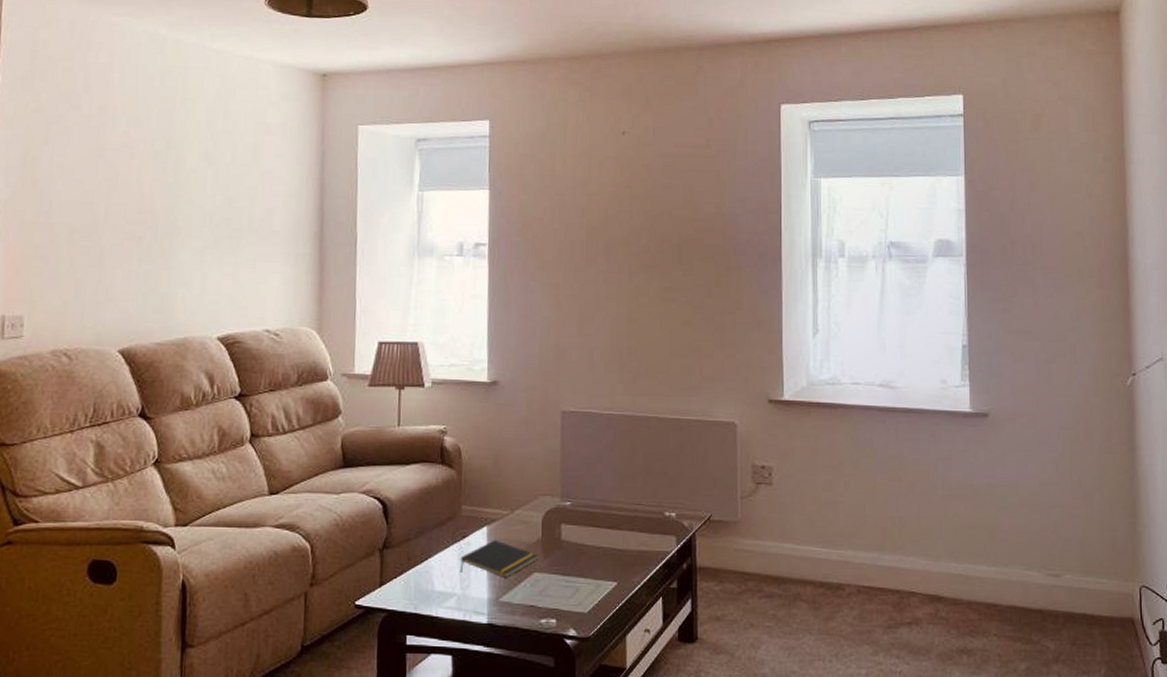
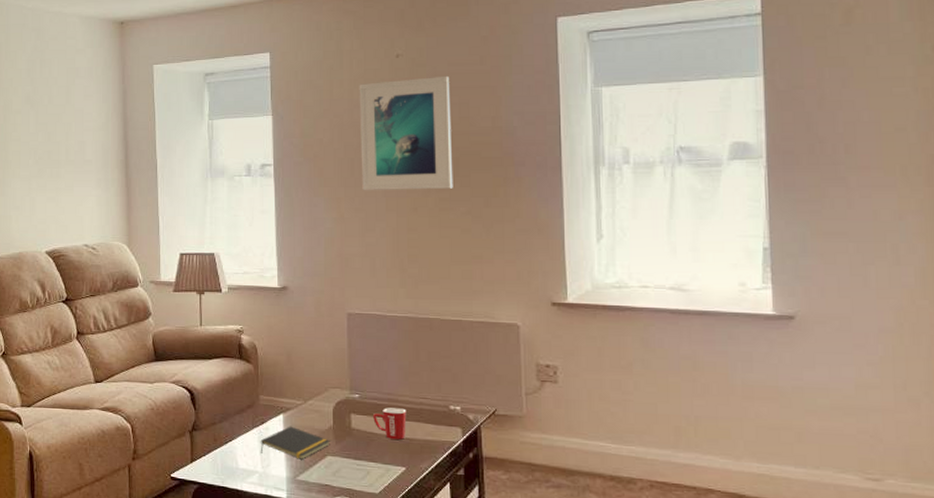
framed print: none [582,157,676,278] -> present [359,75,453,191]
mug: none [585,516,620,551] -> present [373,408,407,440]

